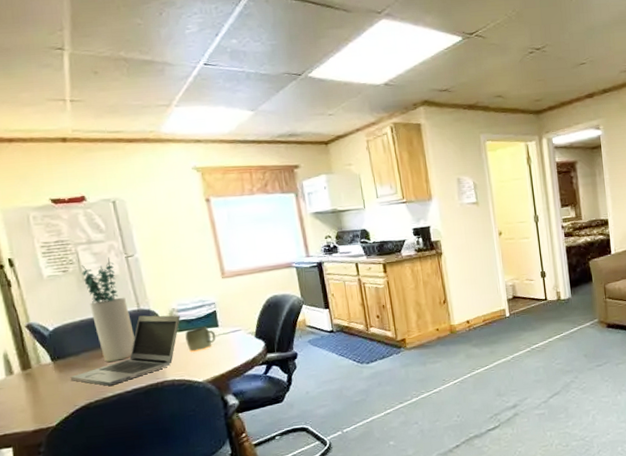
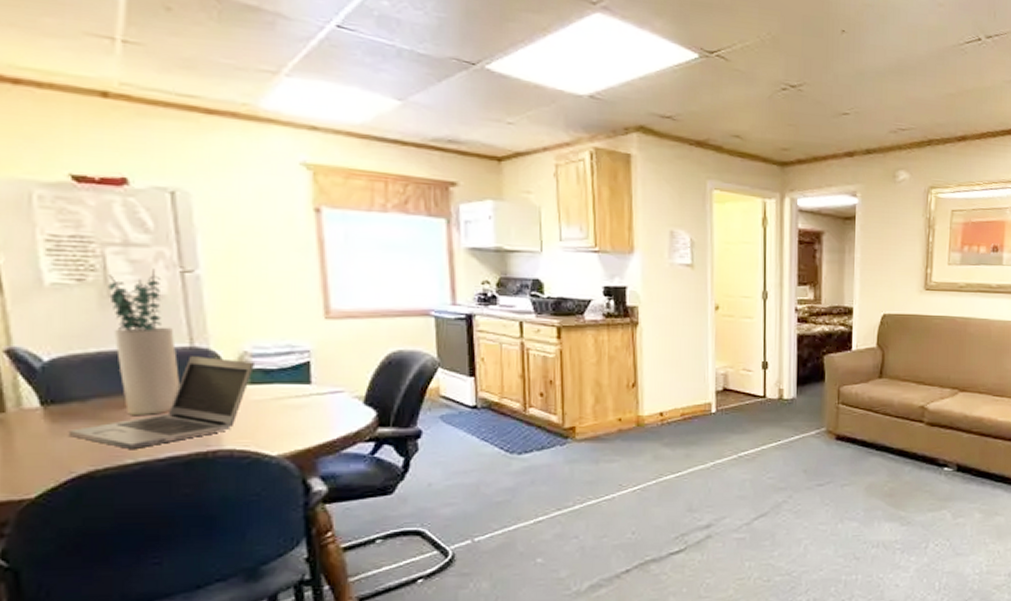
mug: present [185,326,216,352] -> none [259,381,306,414]

